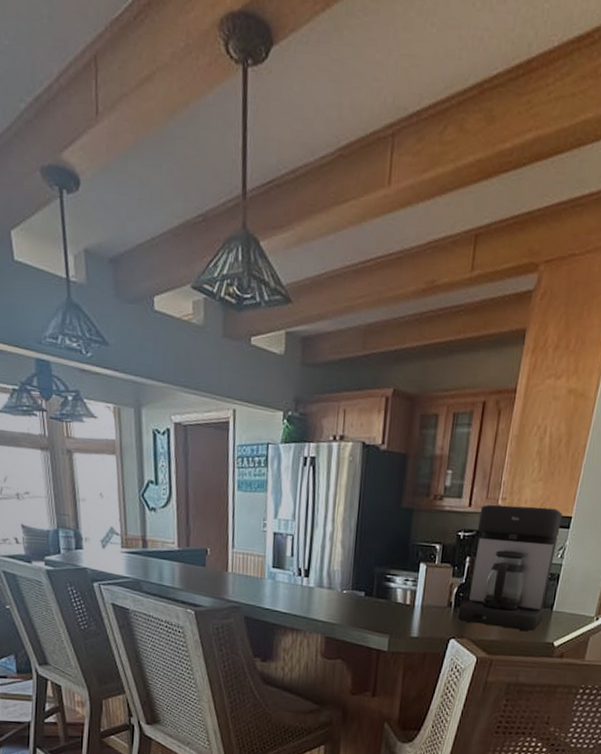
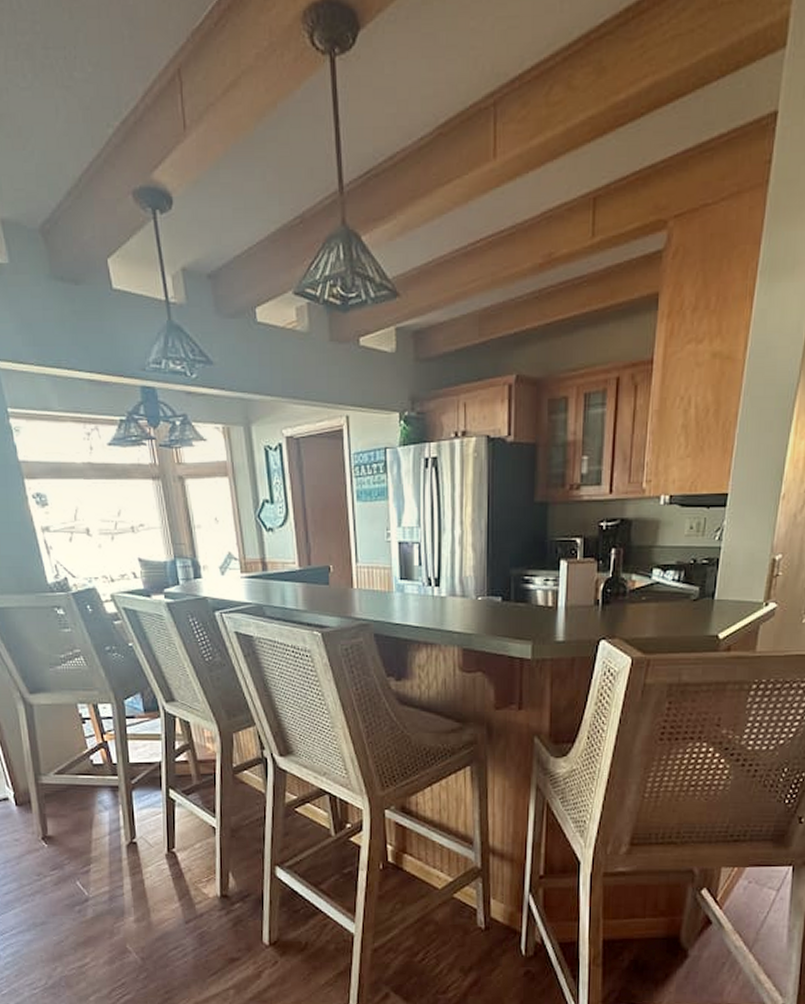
coffee maker: present [457,504,563,632] -> none [606,486,718,625]

